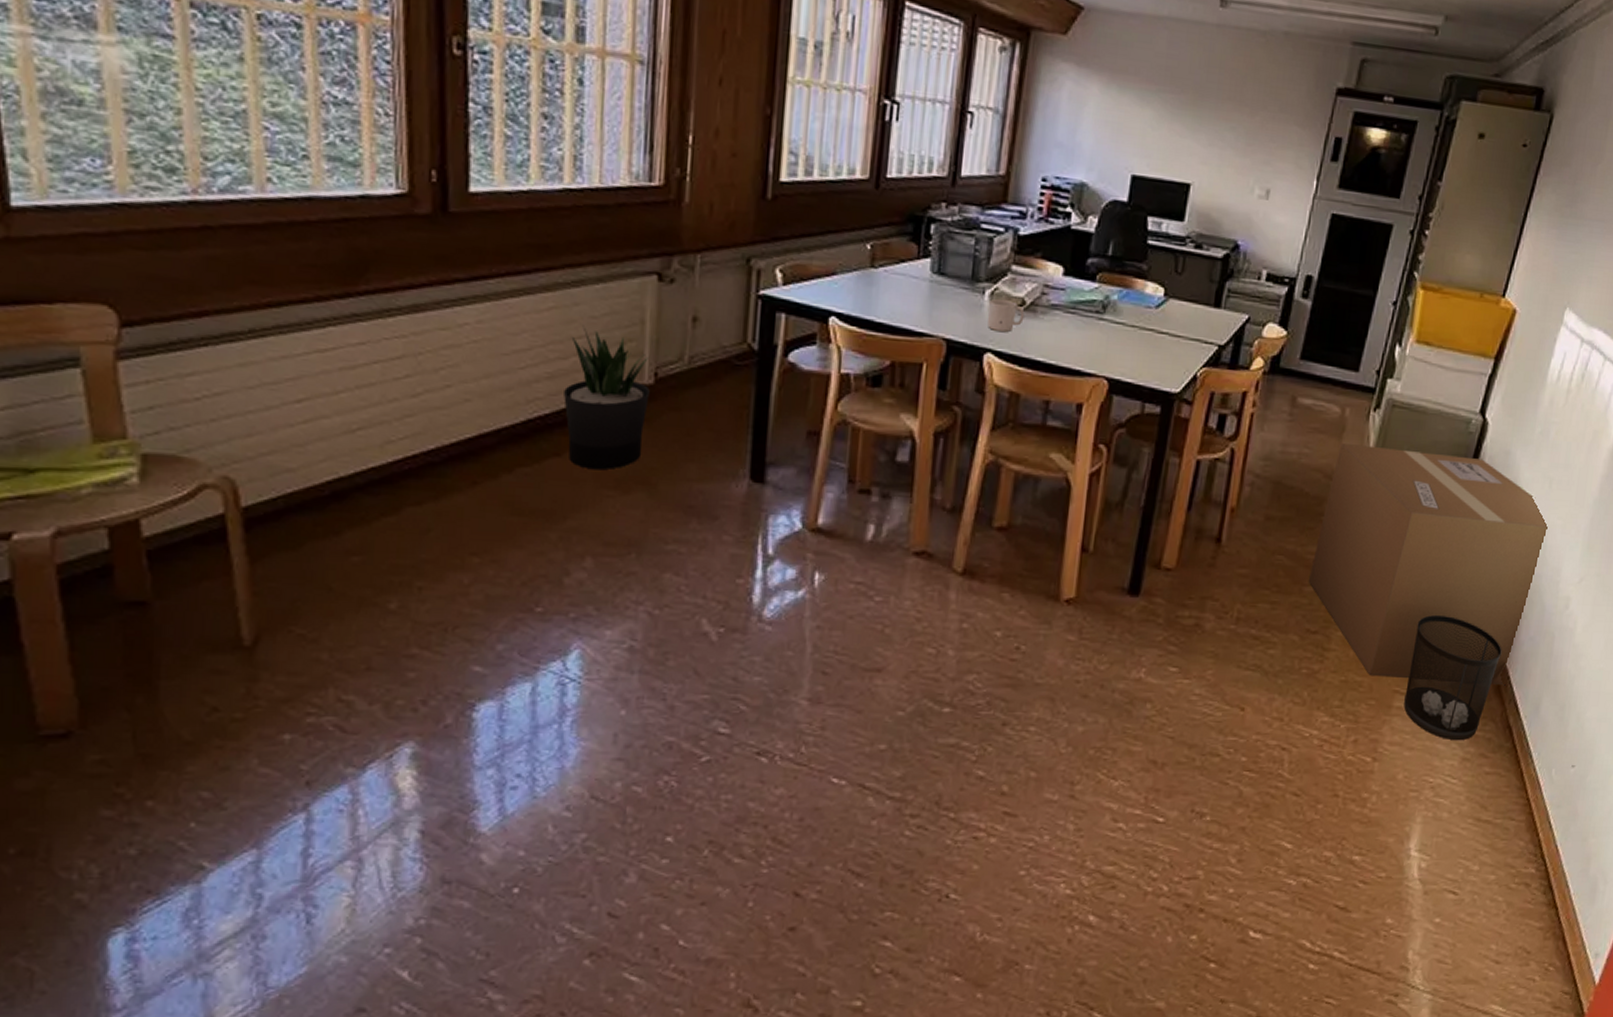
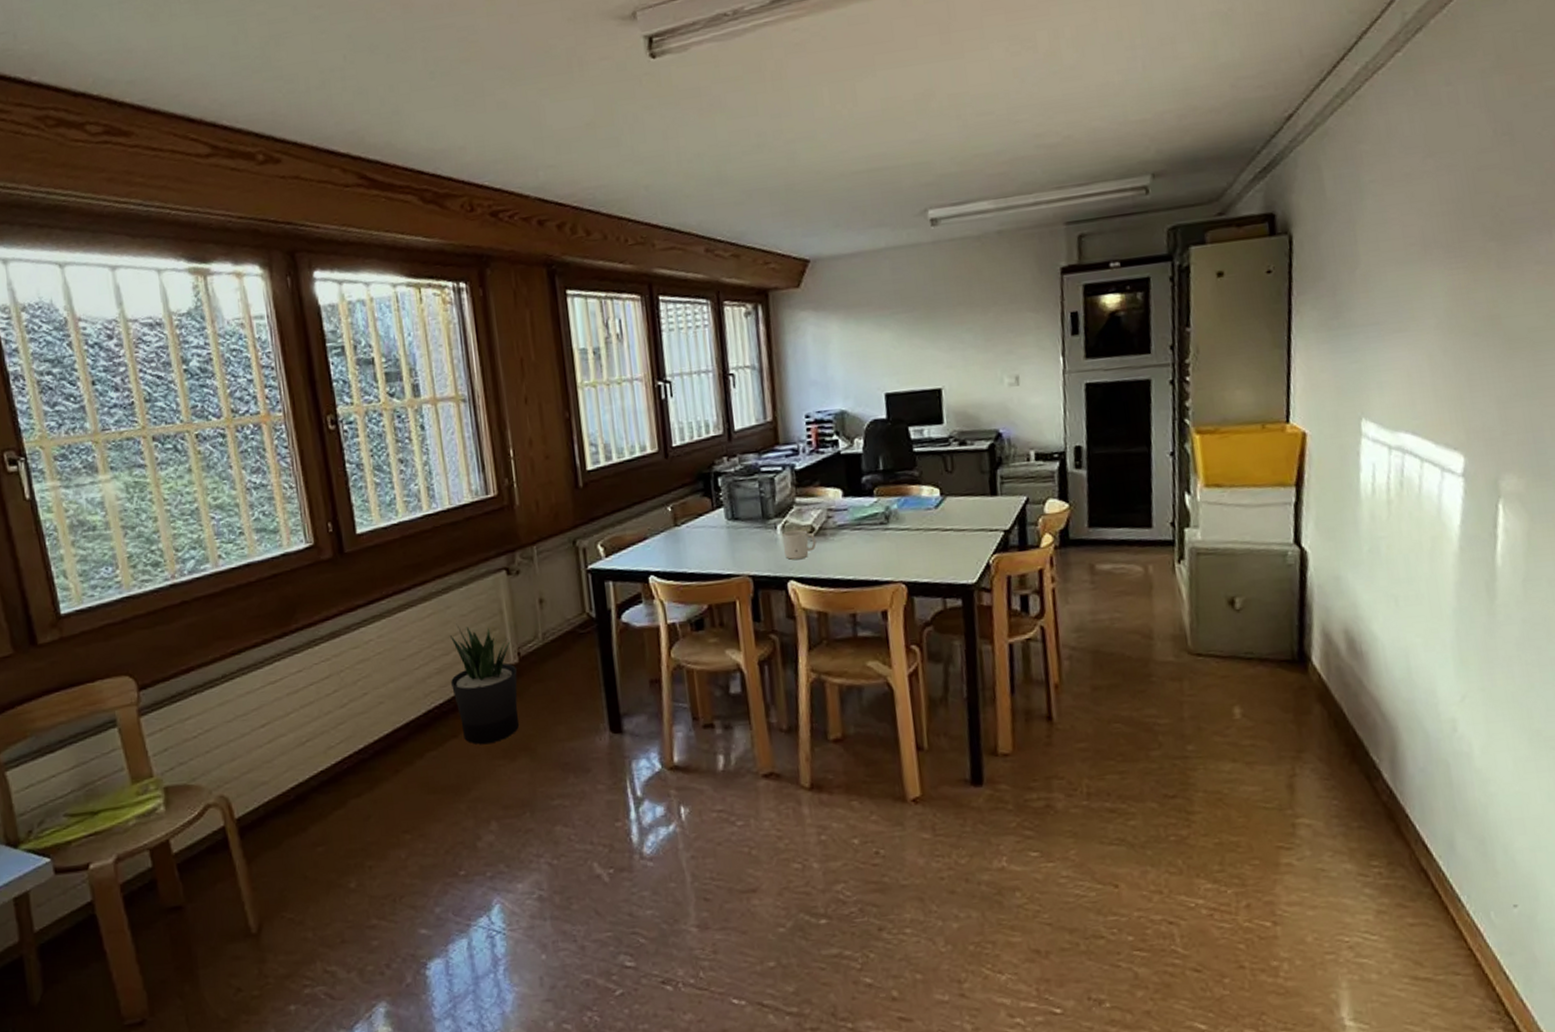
cardboard box: present [1308,442,1548,686] -> none [1151,589,1407,834]
waste bin: present [1403,614,1502,741] -> none [1284,759,1392,893]

